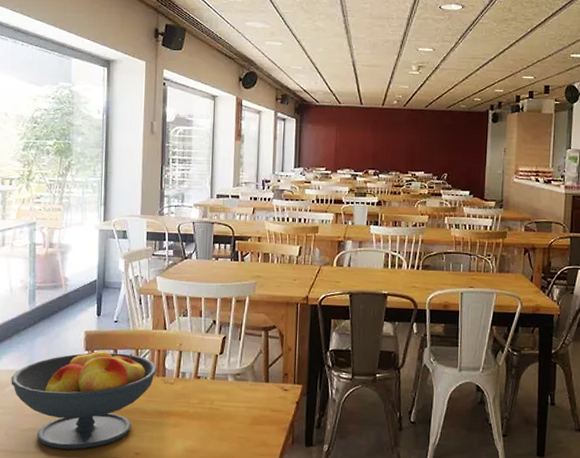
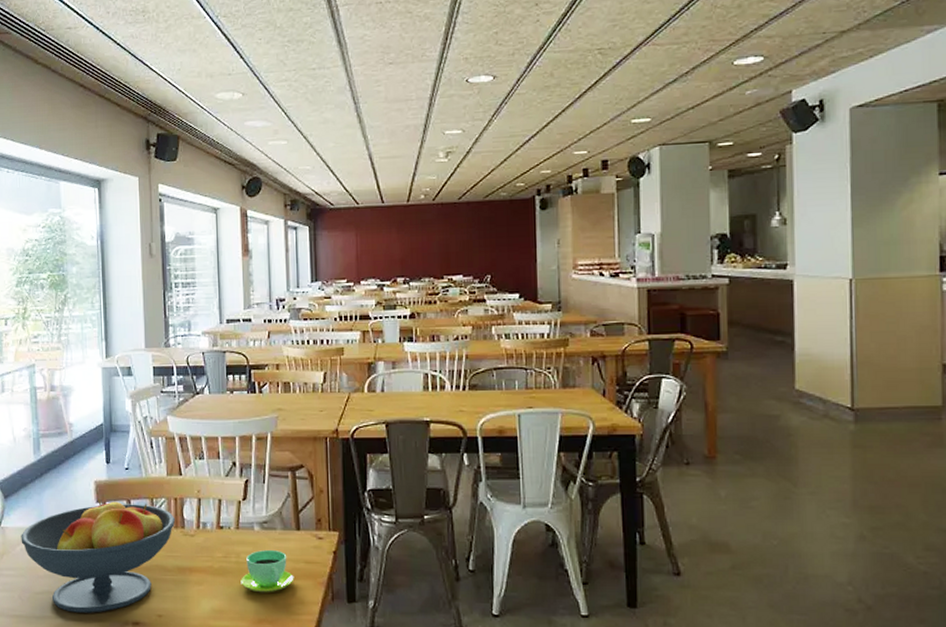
cup: none [212,398,261,436] -> present [241,549,294,593]

